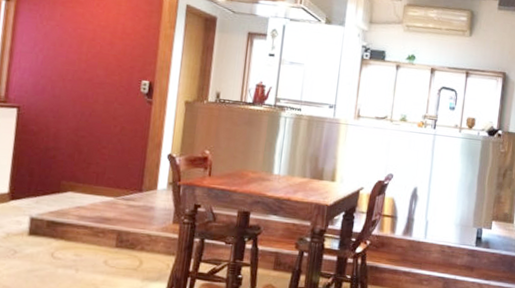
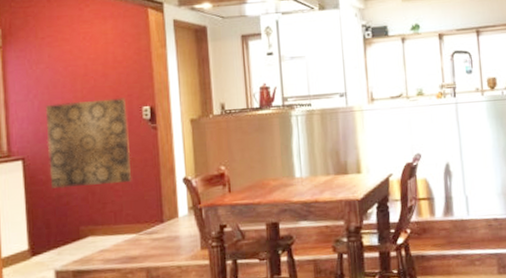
wall art: none [41,60,127,148] -> present [45,98,131,189]

